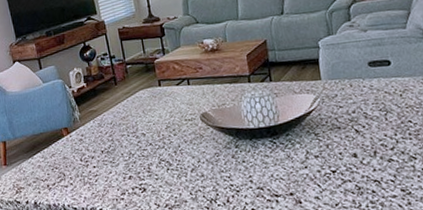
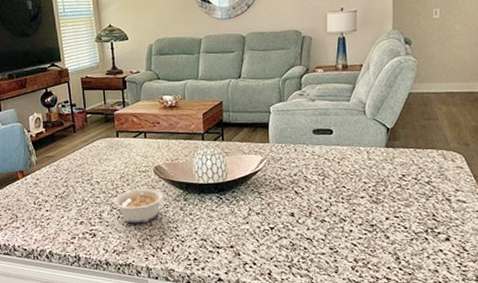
legume: none [152,136,214,176] -> present [104,188,164,224]

